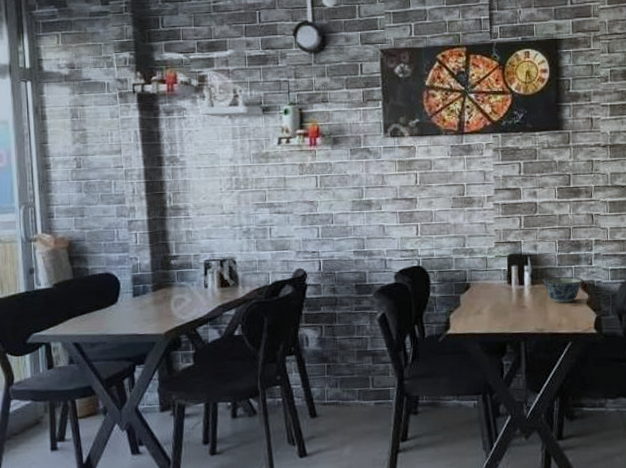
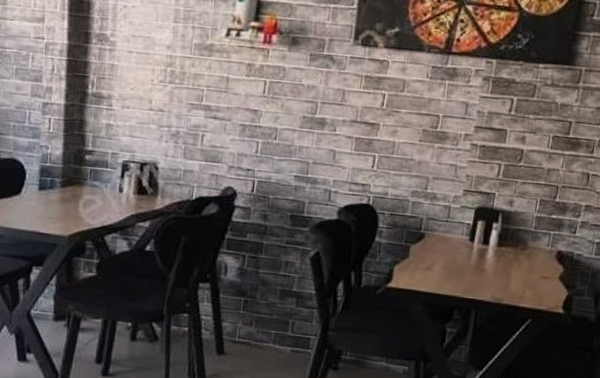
bowl: present [542,276,584,303] -> none [512,240,562,274]

